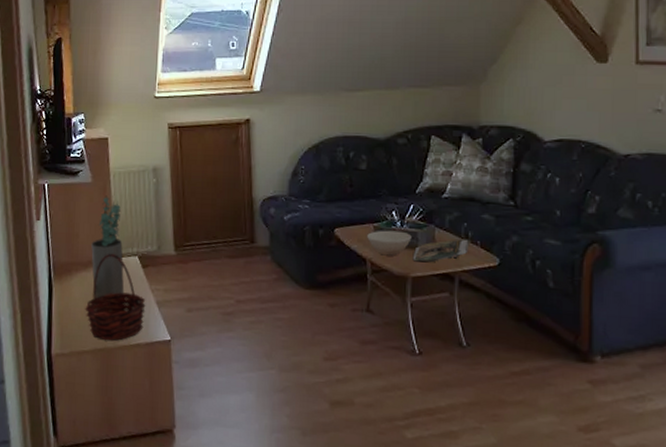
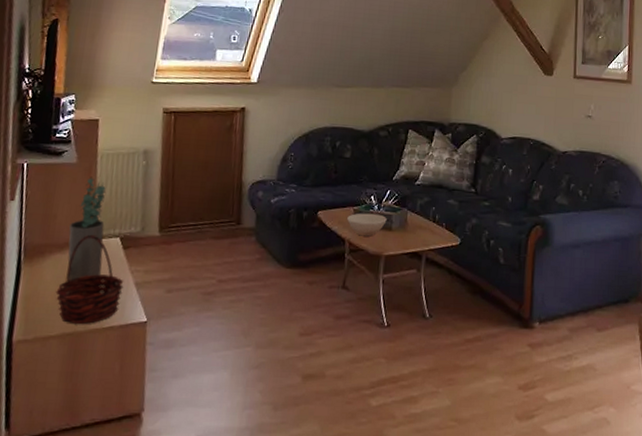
magazine: present [412,239,472,263] -> none [386,221,438,243]

